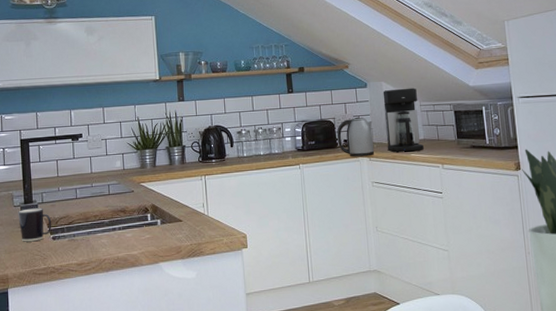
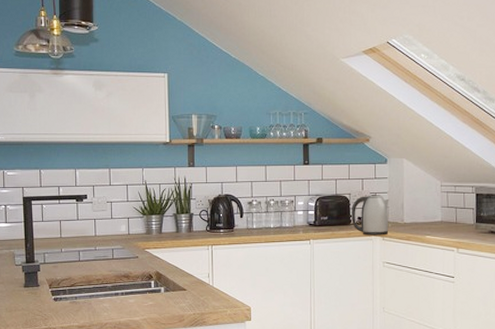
mug: present [17,208,52,242] -> none [18,268,54,302]
coffee maker: present [383,87,424,154] -> none [402,166,440,235]

